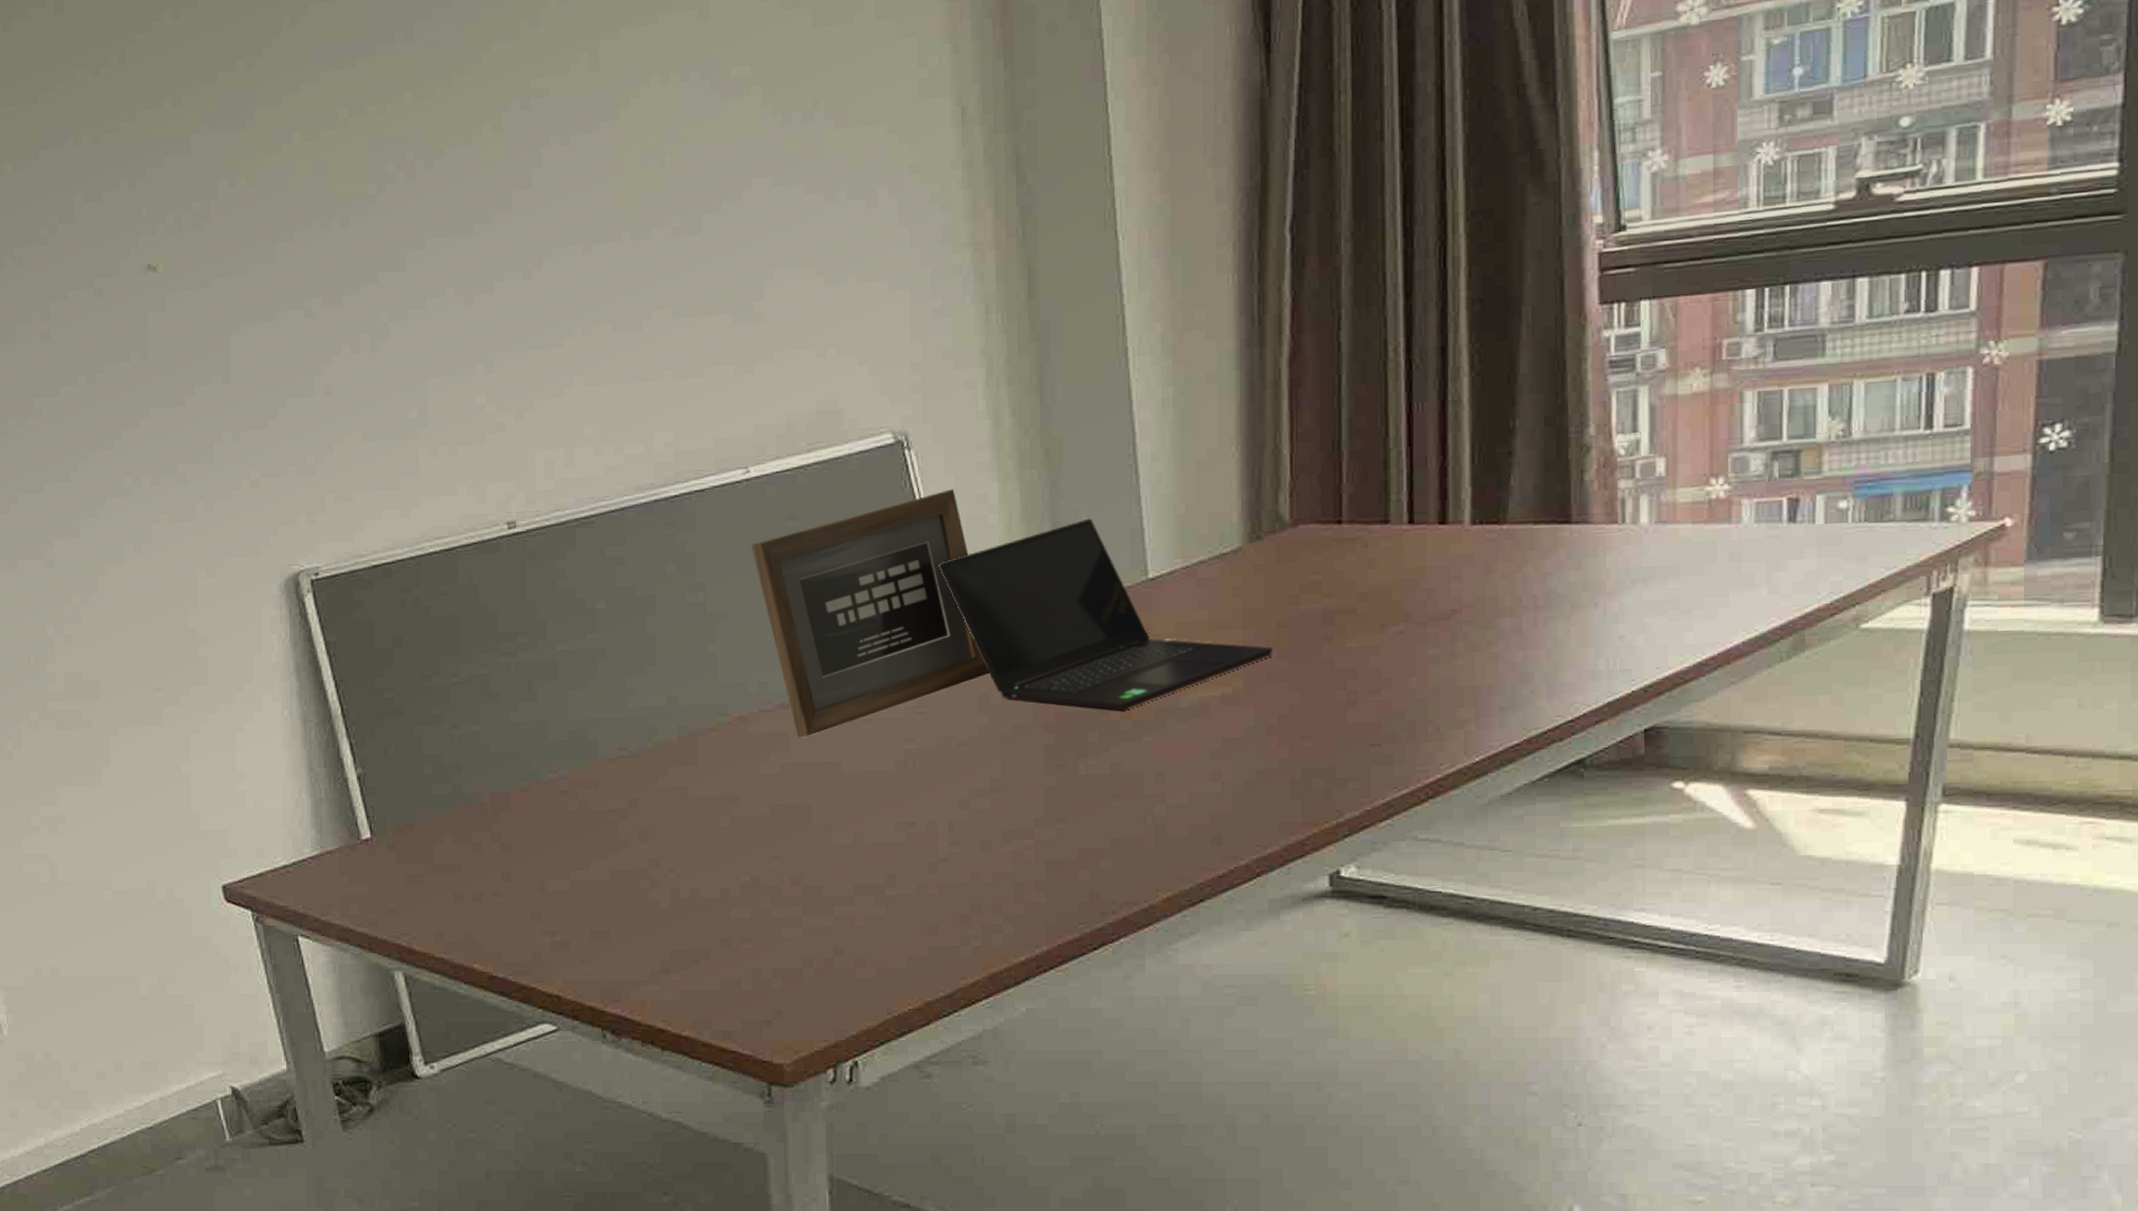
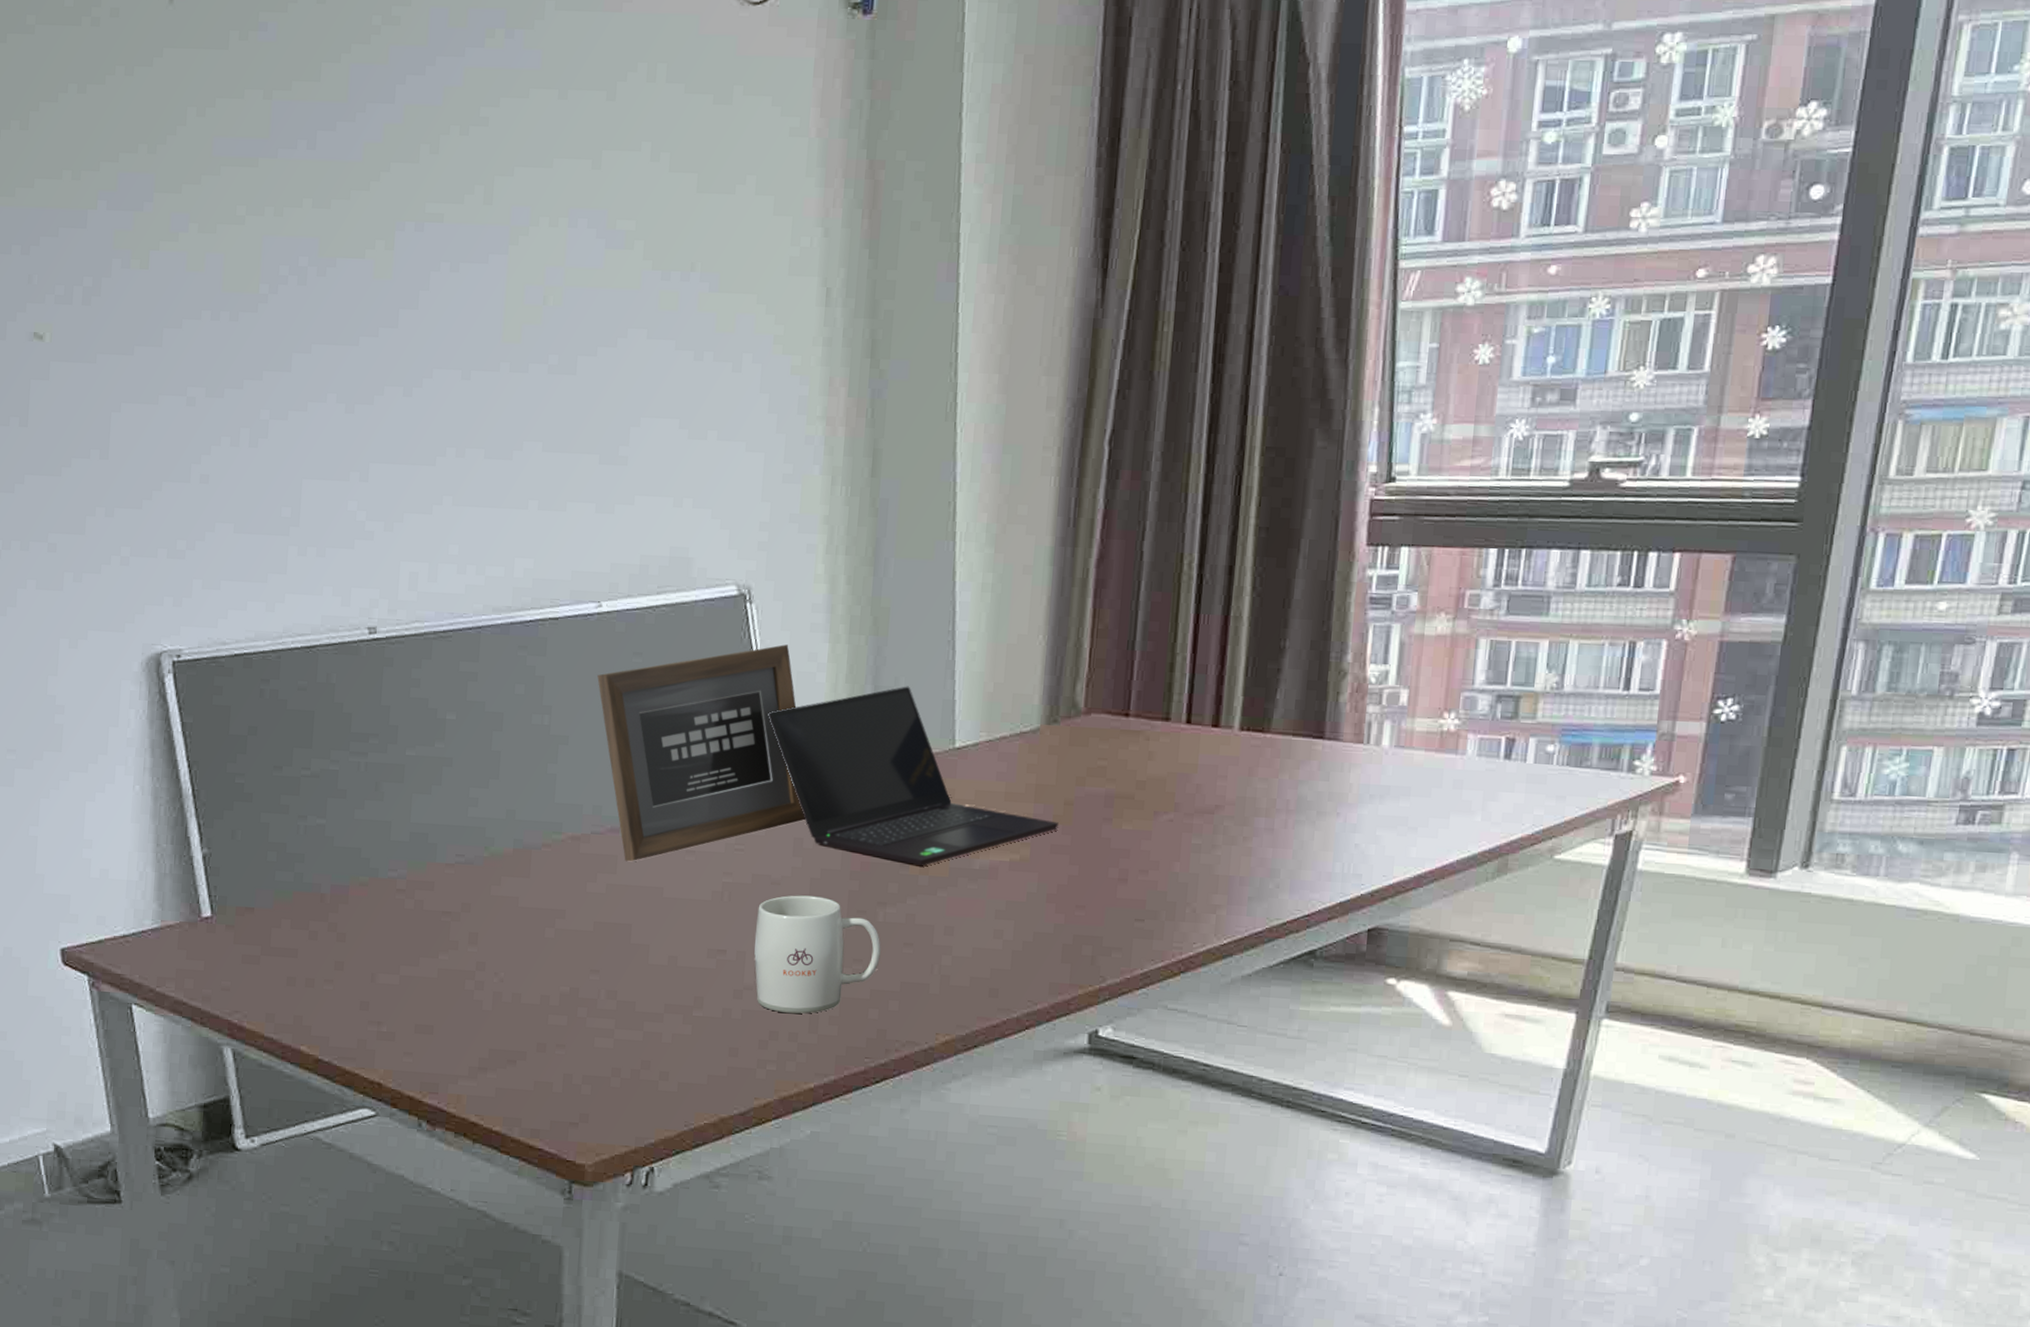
mug: none [945,754,1086,884] -> present [754,895,881,1014]

